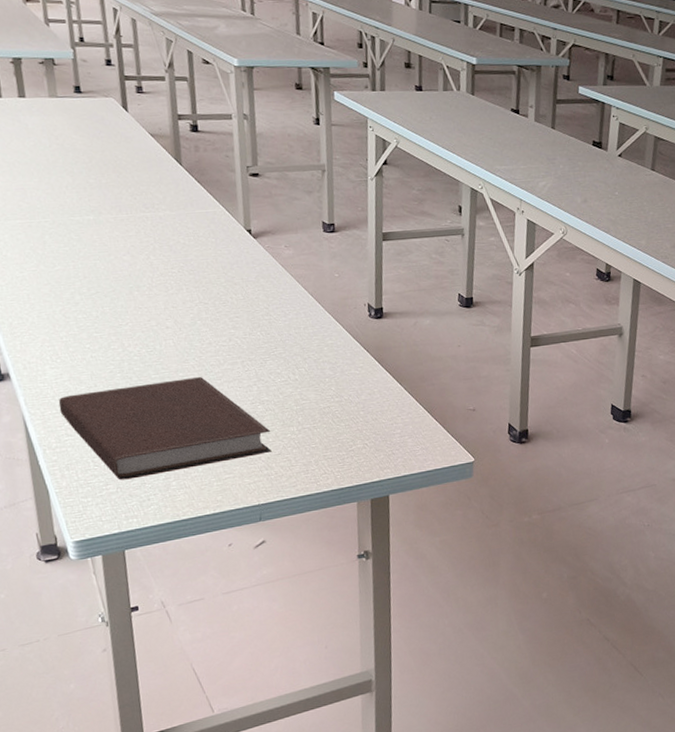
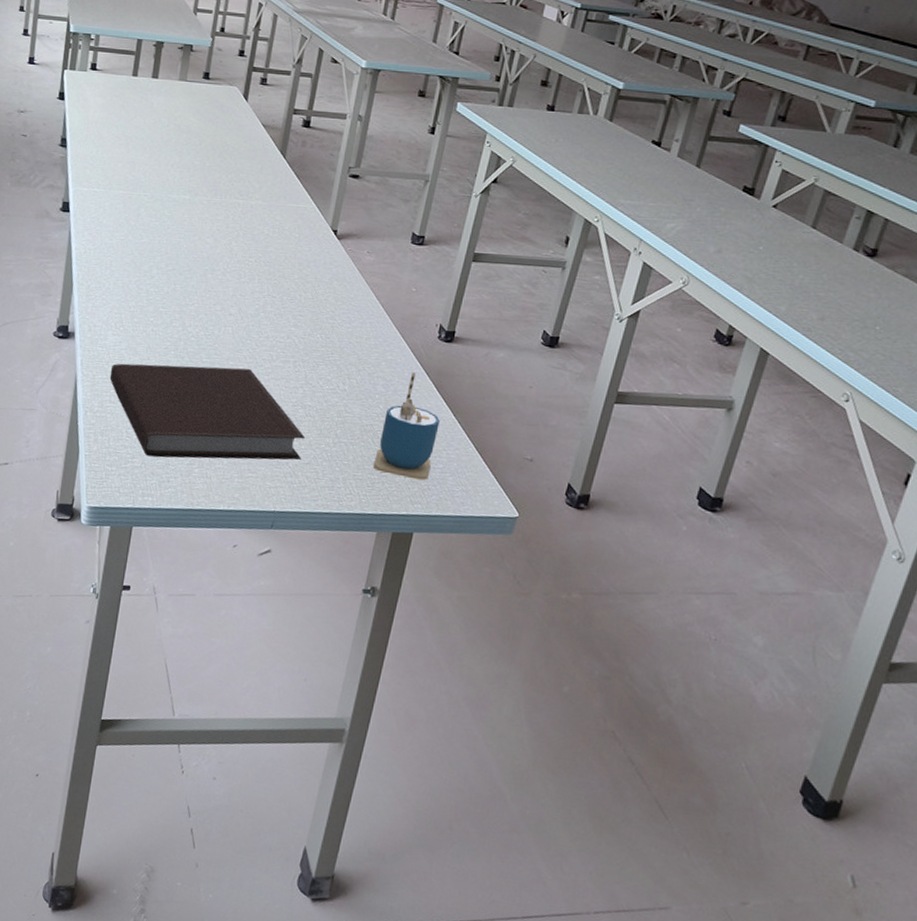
cup: none [338,351,391,448] -> present [374,372,440,480]

